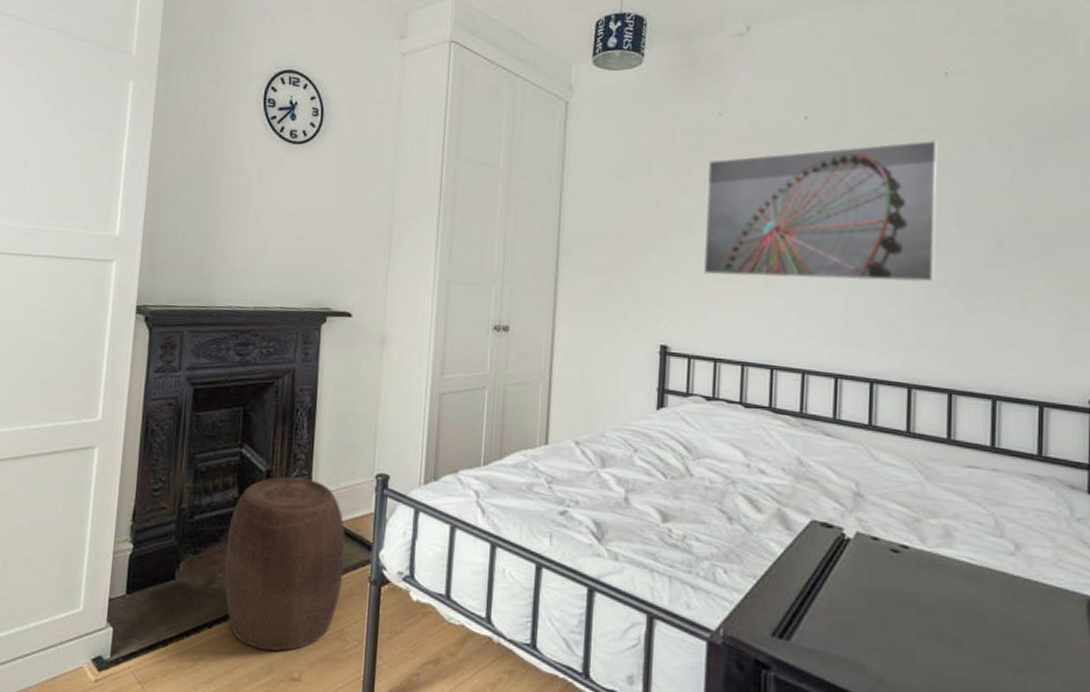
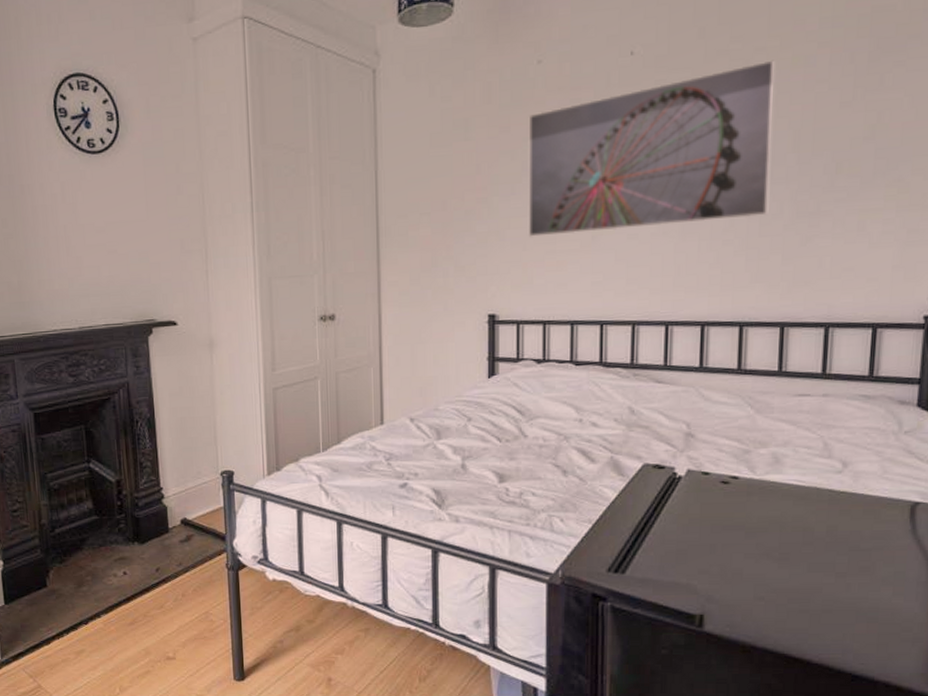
stool: present [224,477,346,651] -> none [89,484,202,638]

